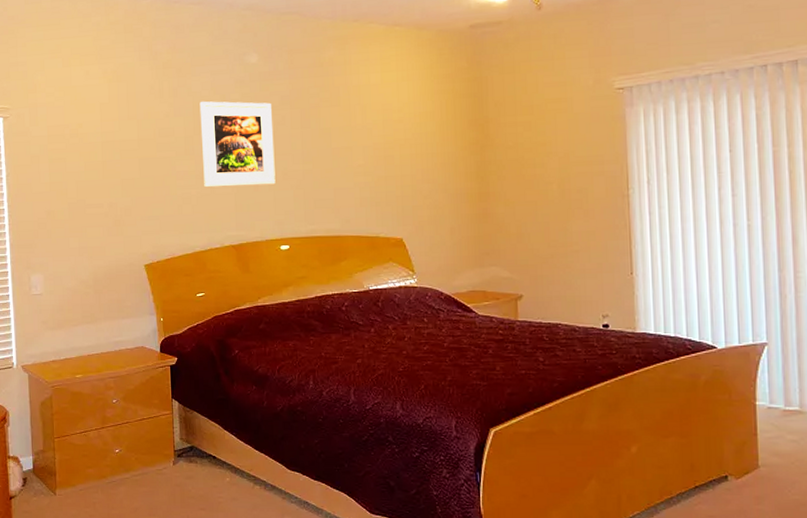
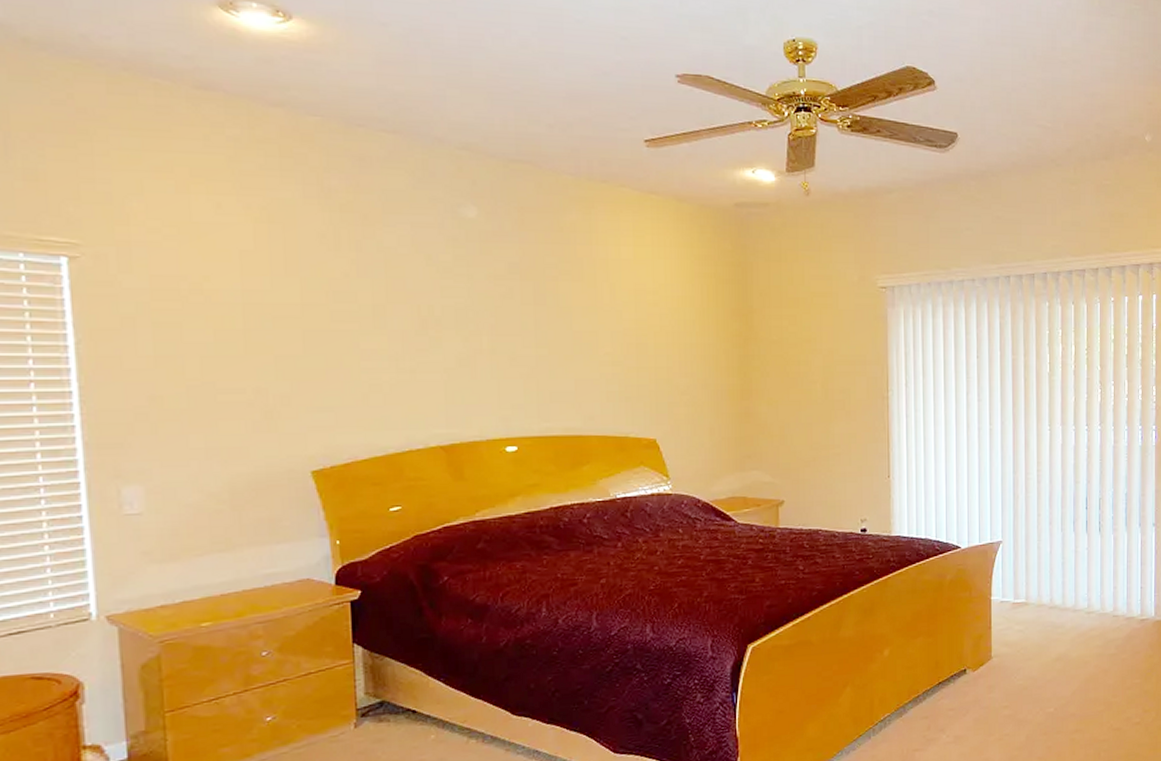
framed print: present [199,101,276,188] -> none [394,260,500,372]

